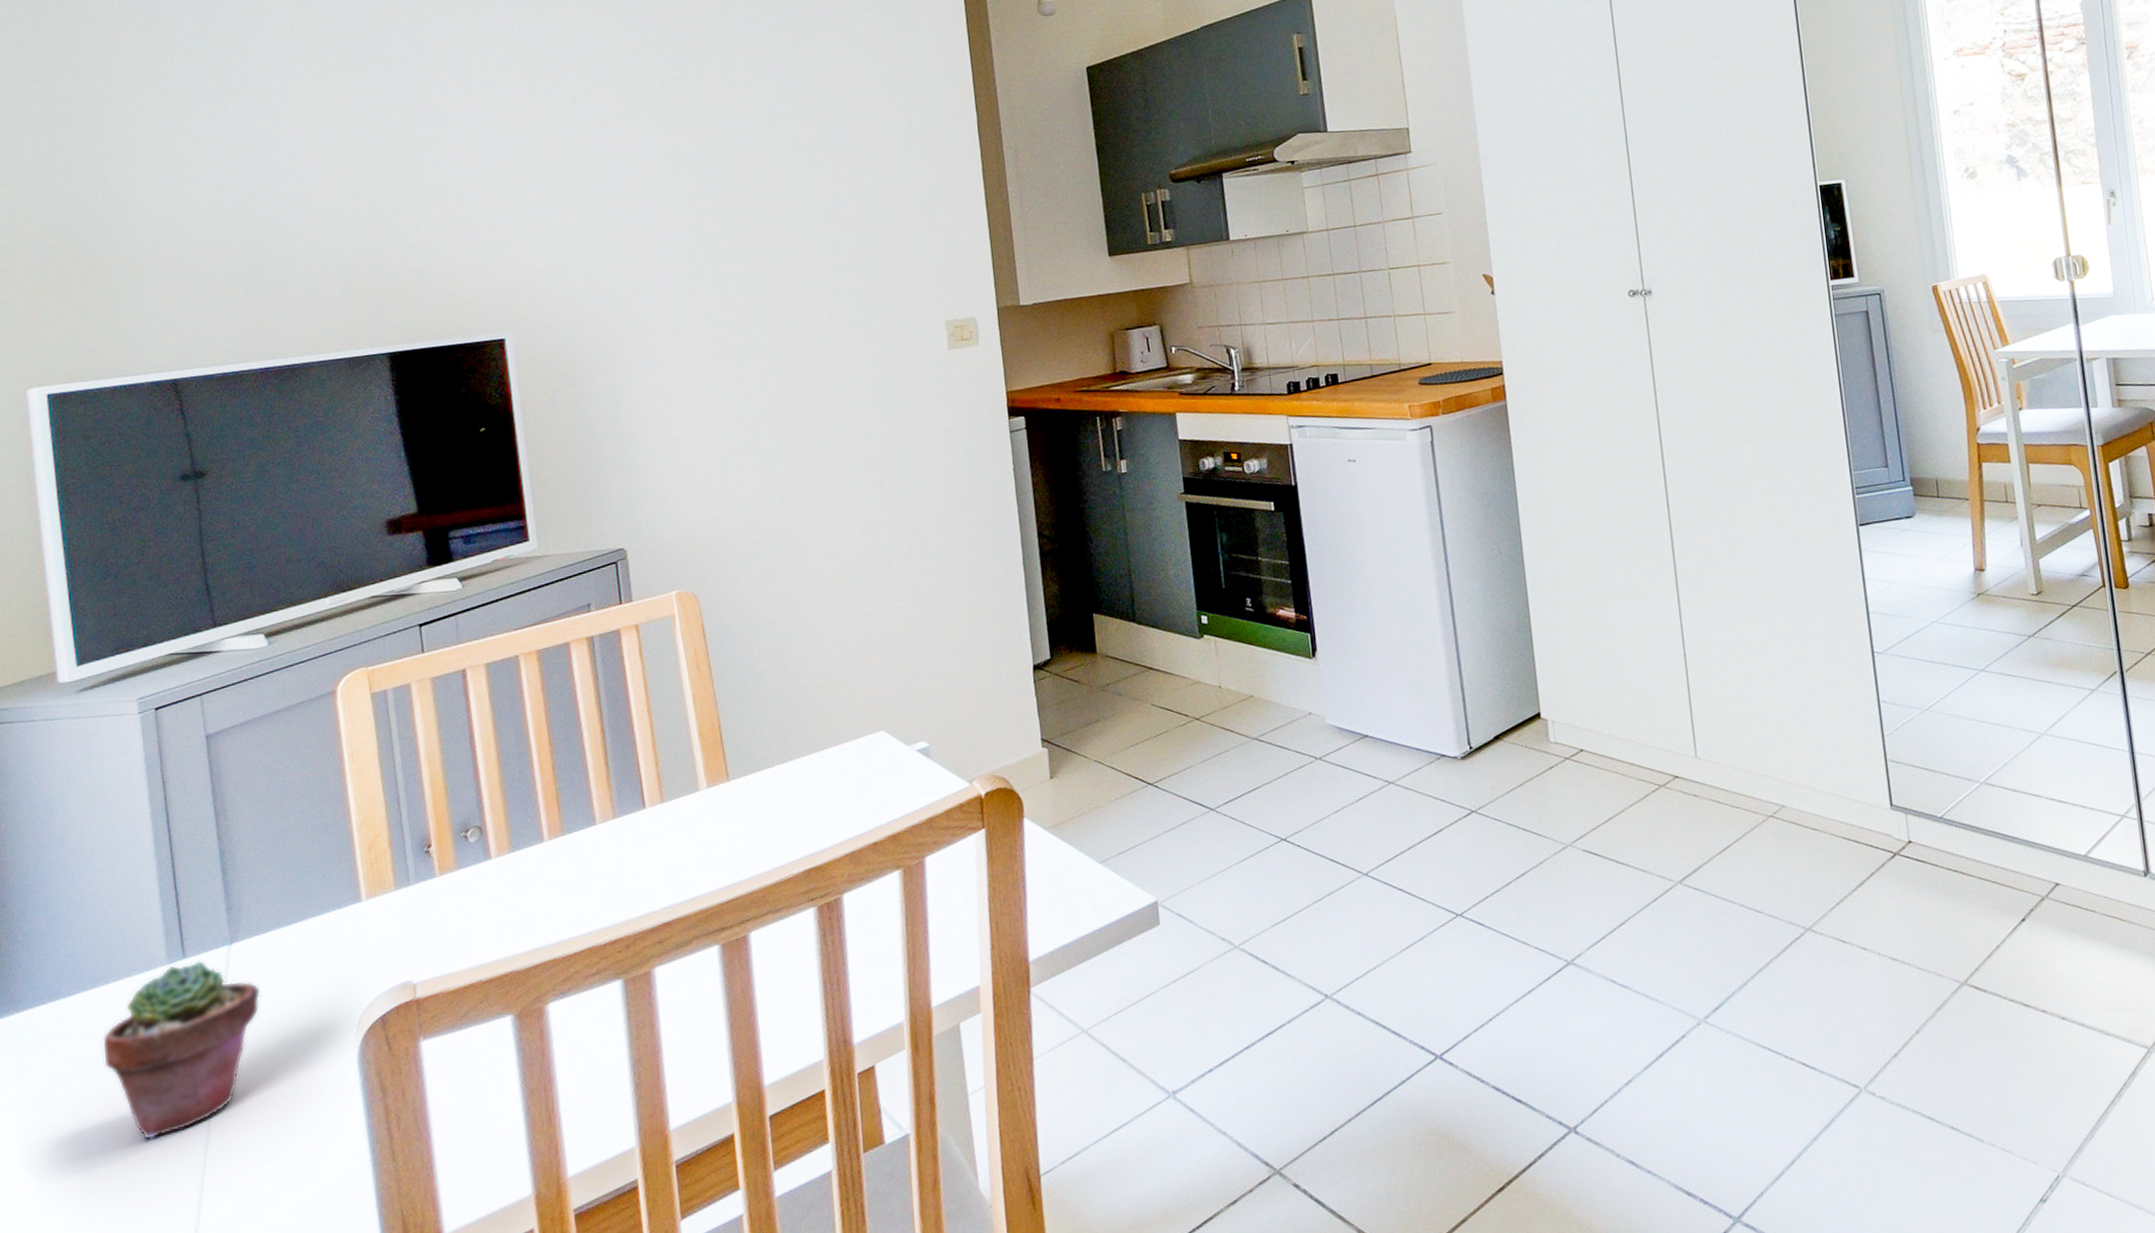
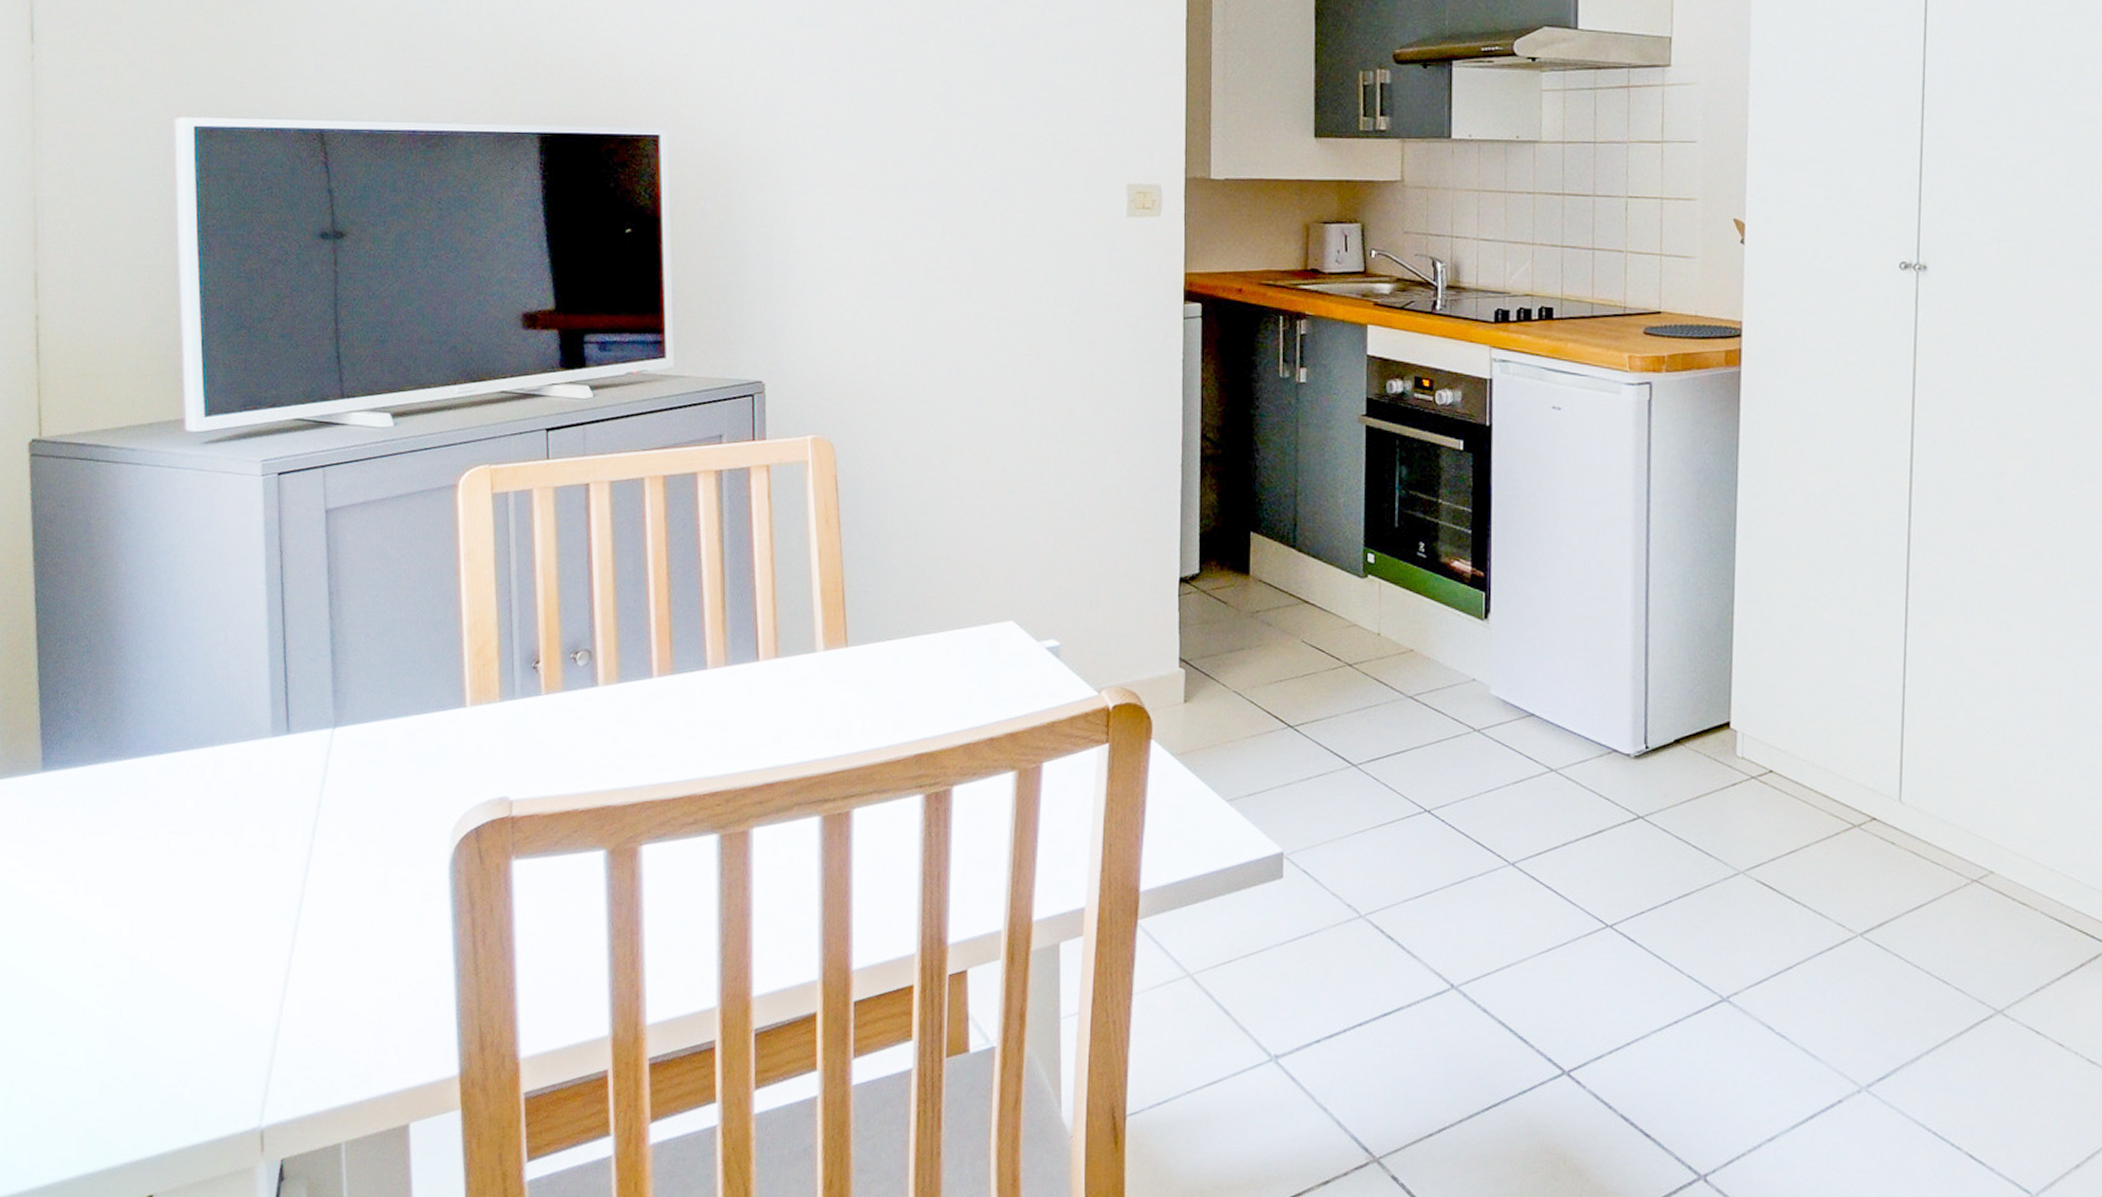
potted succulent: present [102,961,261,1141] -> none [203,738,360,910]

